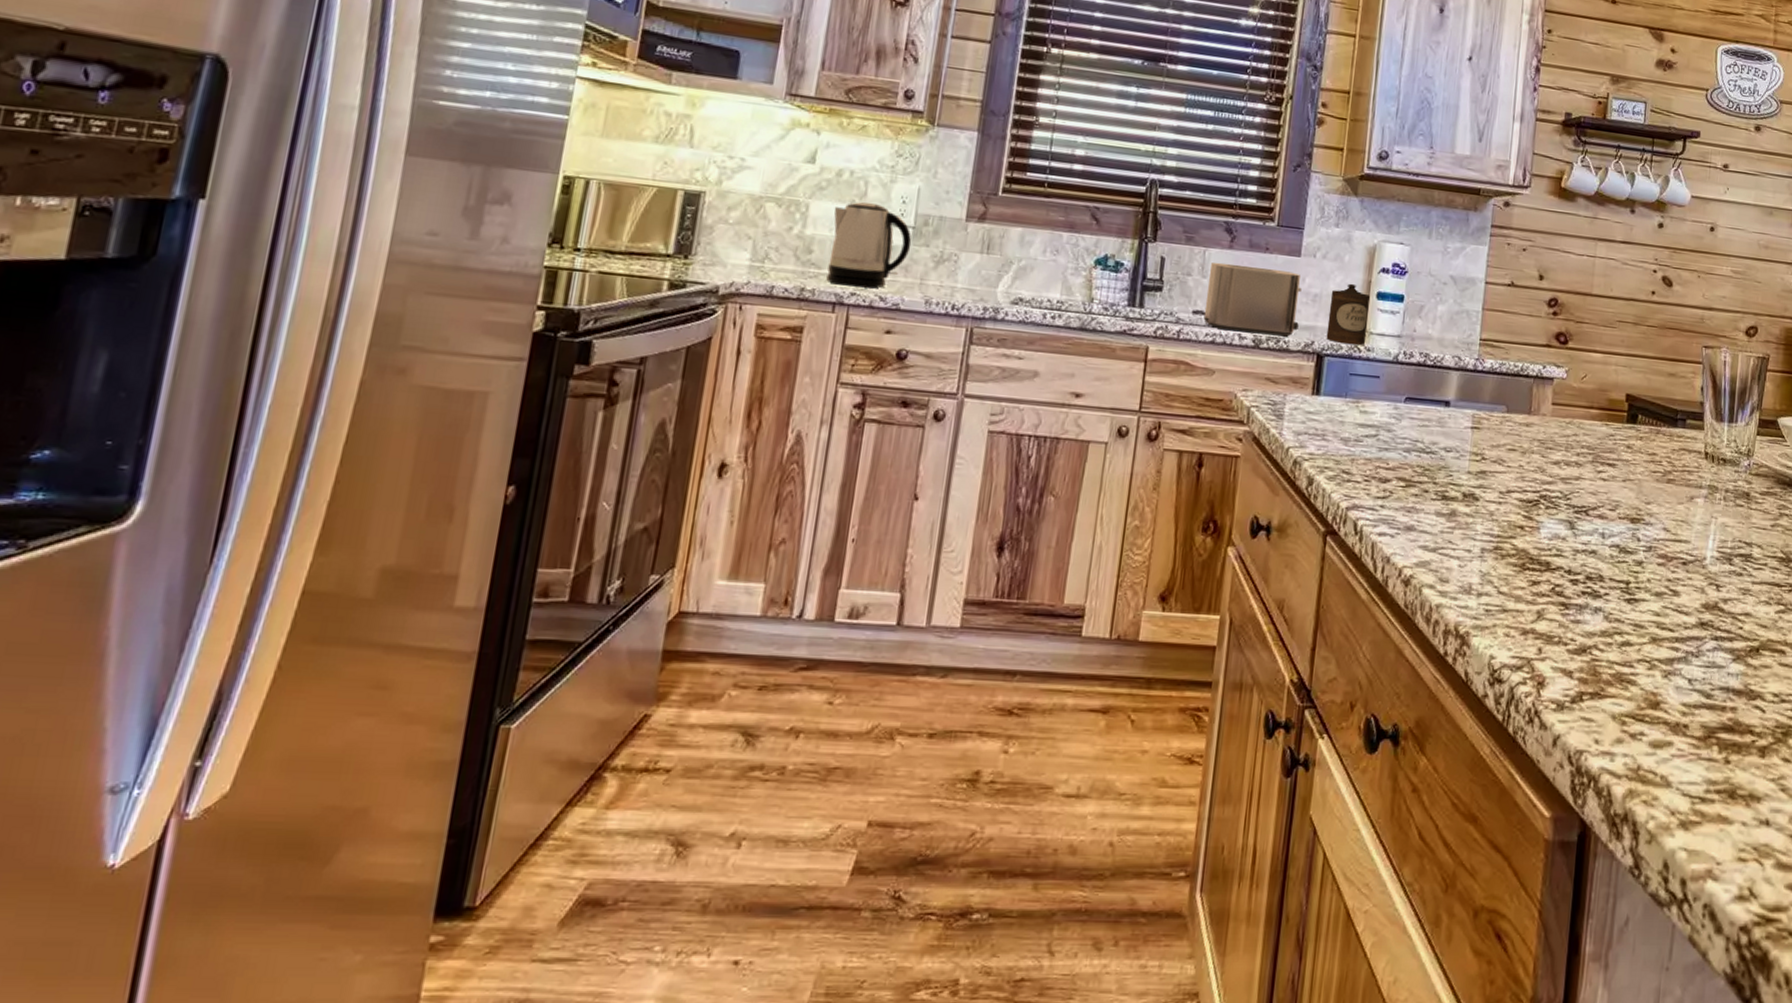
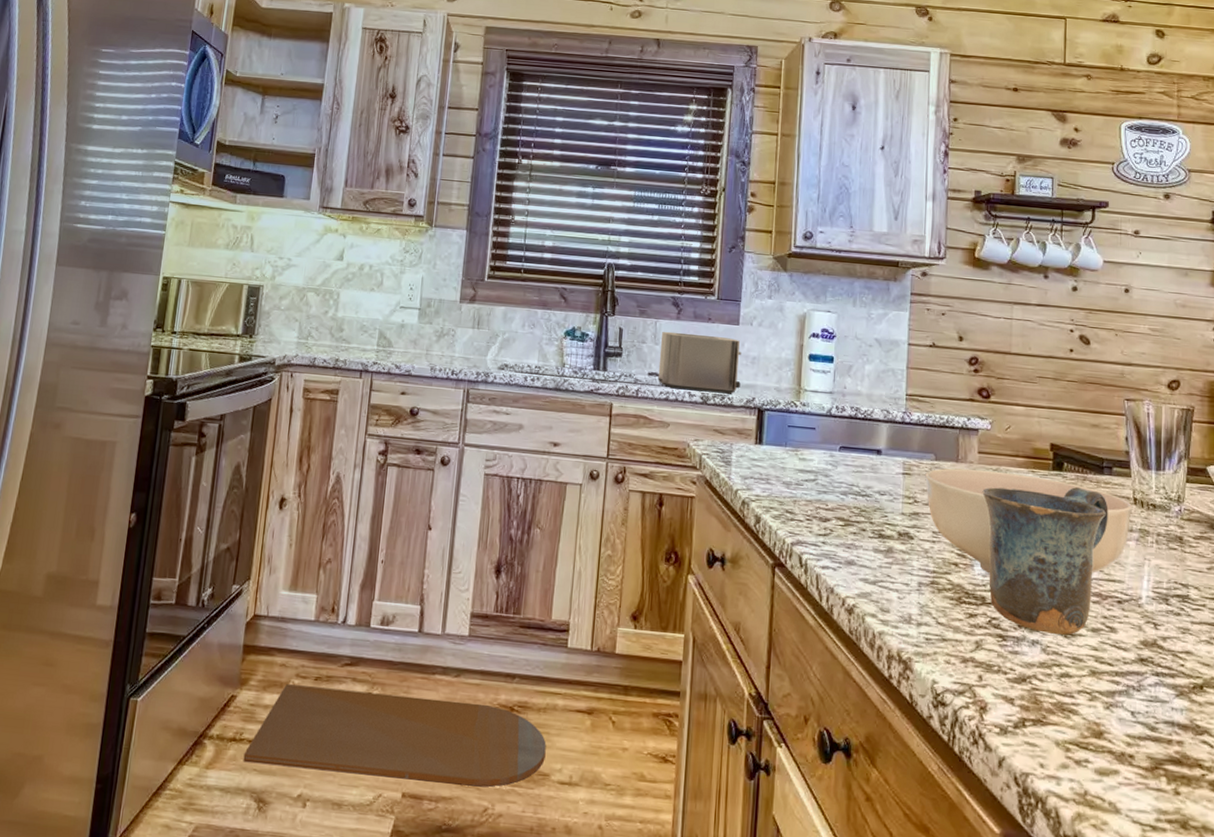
door mat: none [657,697,1051,807] -> present [243,684,546,787]
kettle: present [826,202,912,288] -> none [354,290,419,358]
canister: present [1326,283,1370,345] -> none [765,347,802,401]
bowl: none [1495,421,1704,537] -> present [925,468,1133,574]
mug: none [1553,441,1680,601] -> present [982,487,1109,635]

